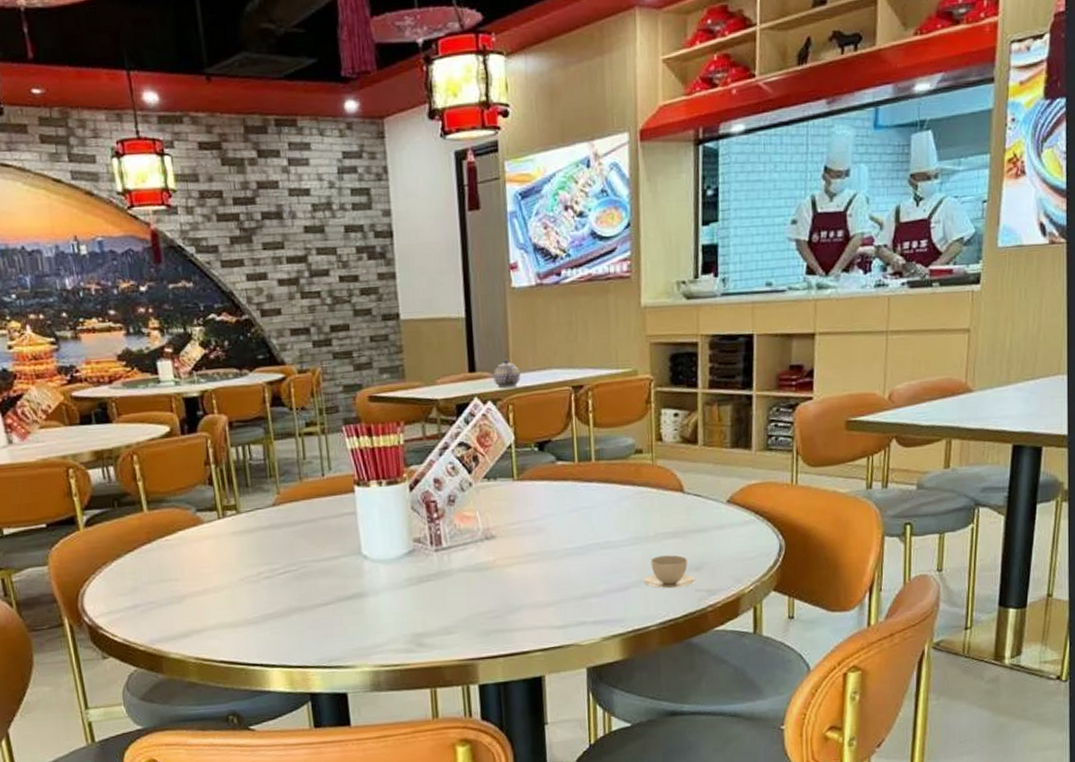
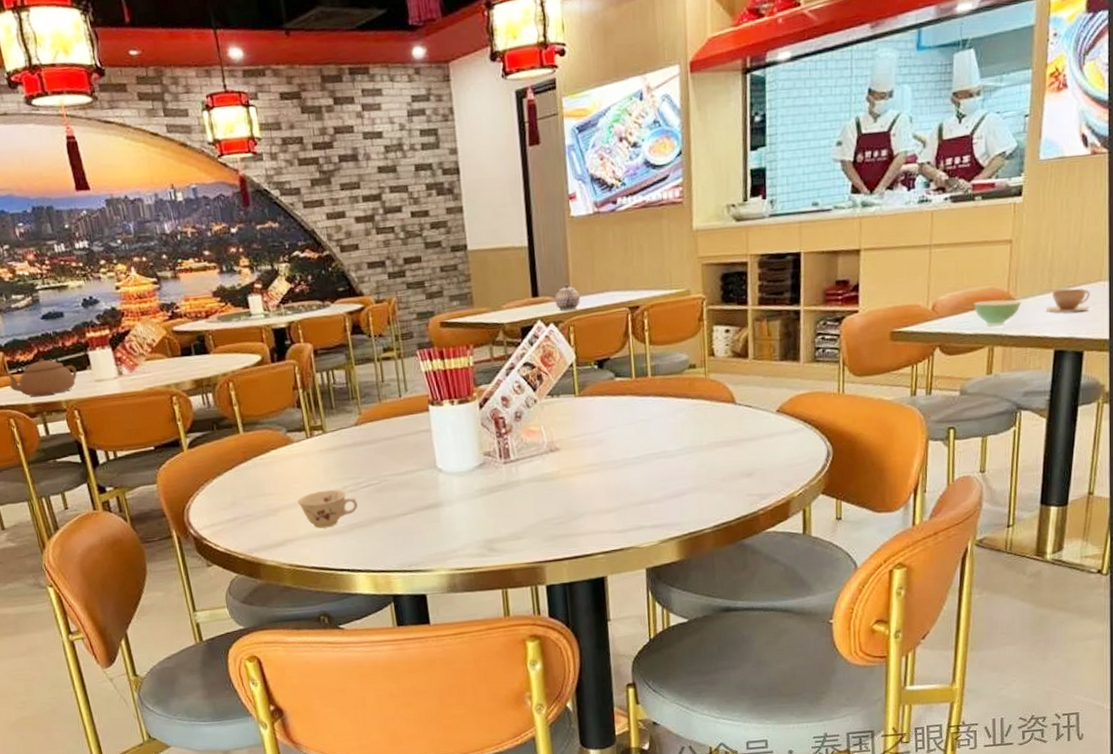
teacup: none [206,575,274,619] -> present [297,489,358,529]
teacup: present [644,555,696,589] -> none [699,462,748,494]
bowl: none [930,390,980,419] -> present [972,299,1022,327]
teacup: none [1005,381,1049,406] -> present [1047,287,1090,313]

